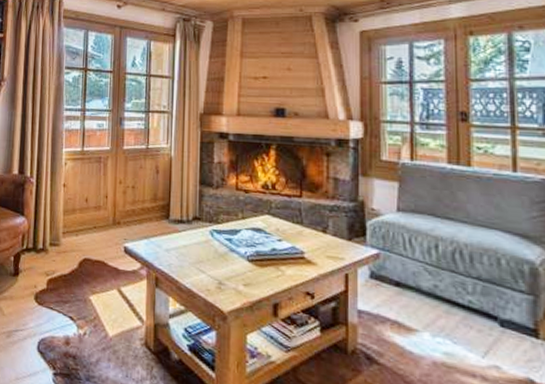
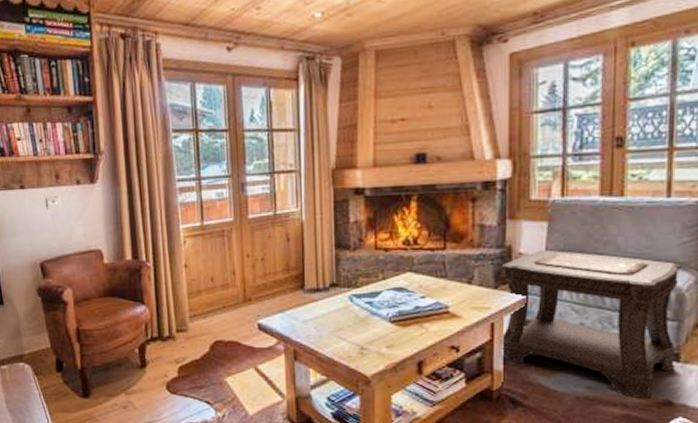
side table: none [354,208,535,375] -> present [500,250,682,399]

